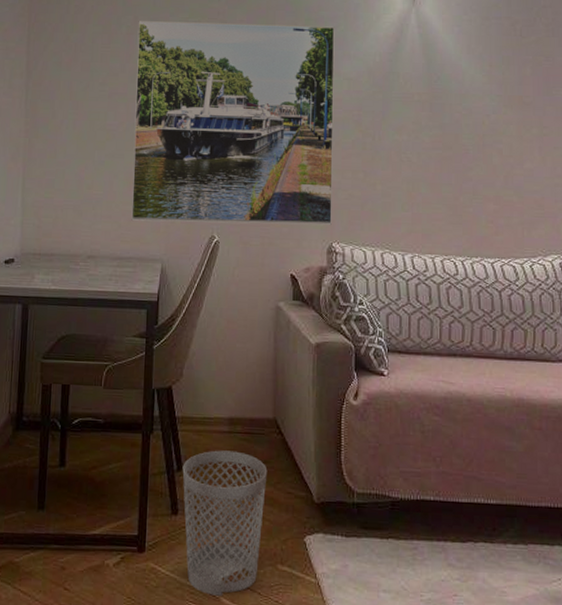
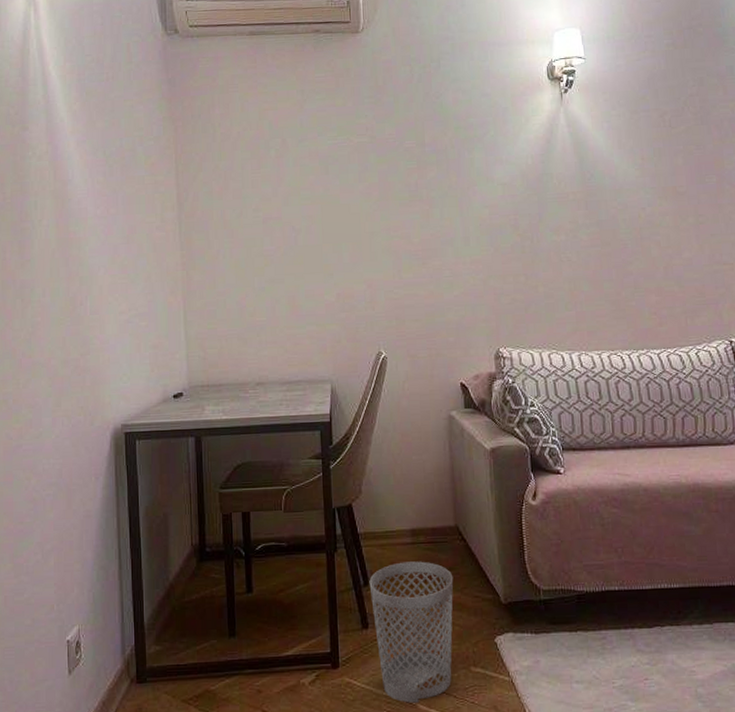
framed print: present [131,21,335,226] -> none [286,132,497,344]

